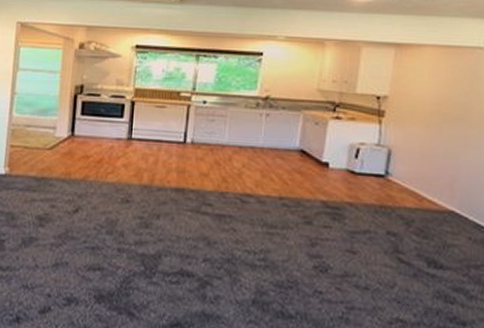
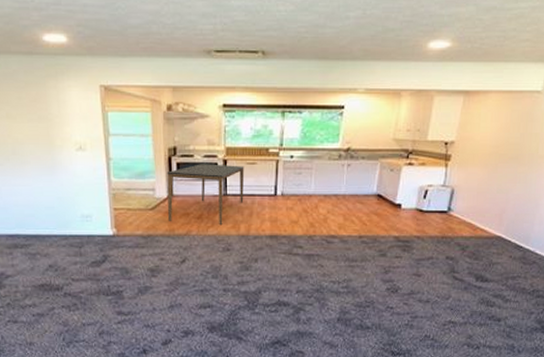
dining table: none [66,104,153,172] -> present [167,164,245,224]

